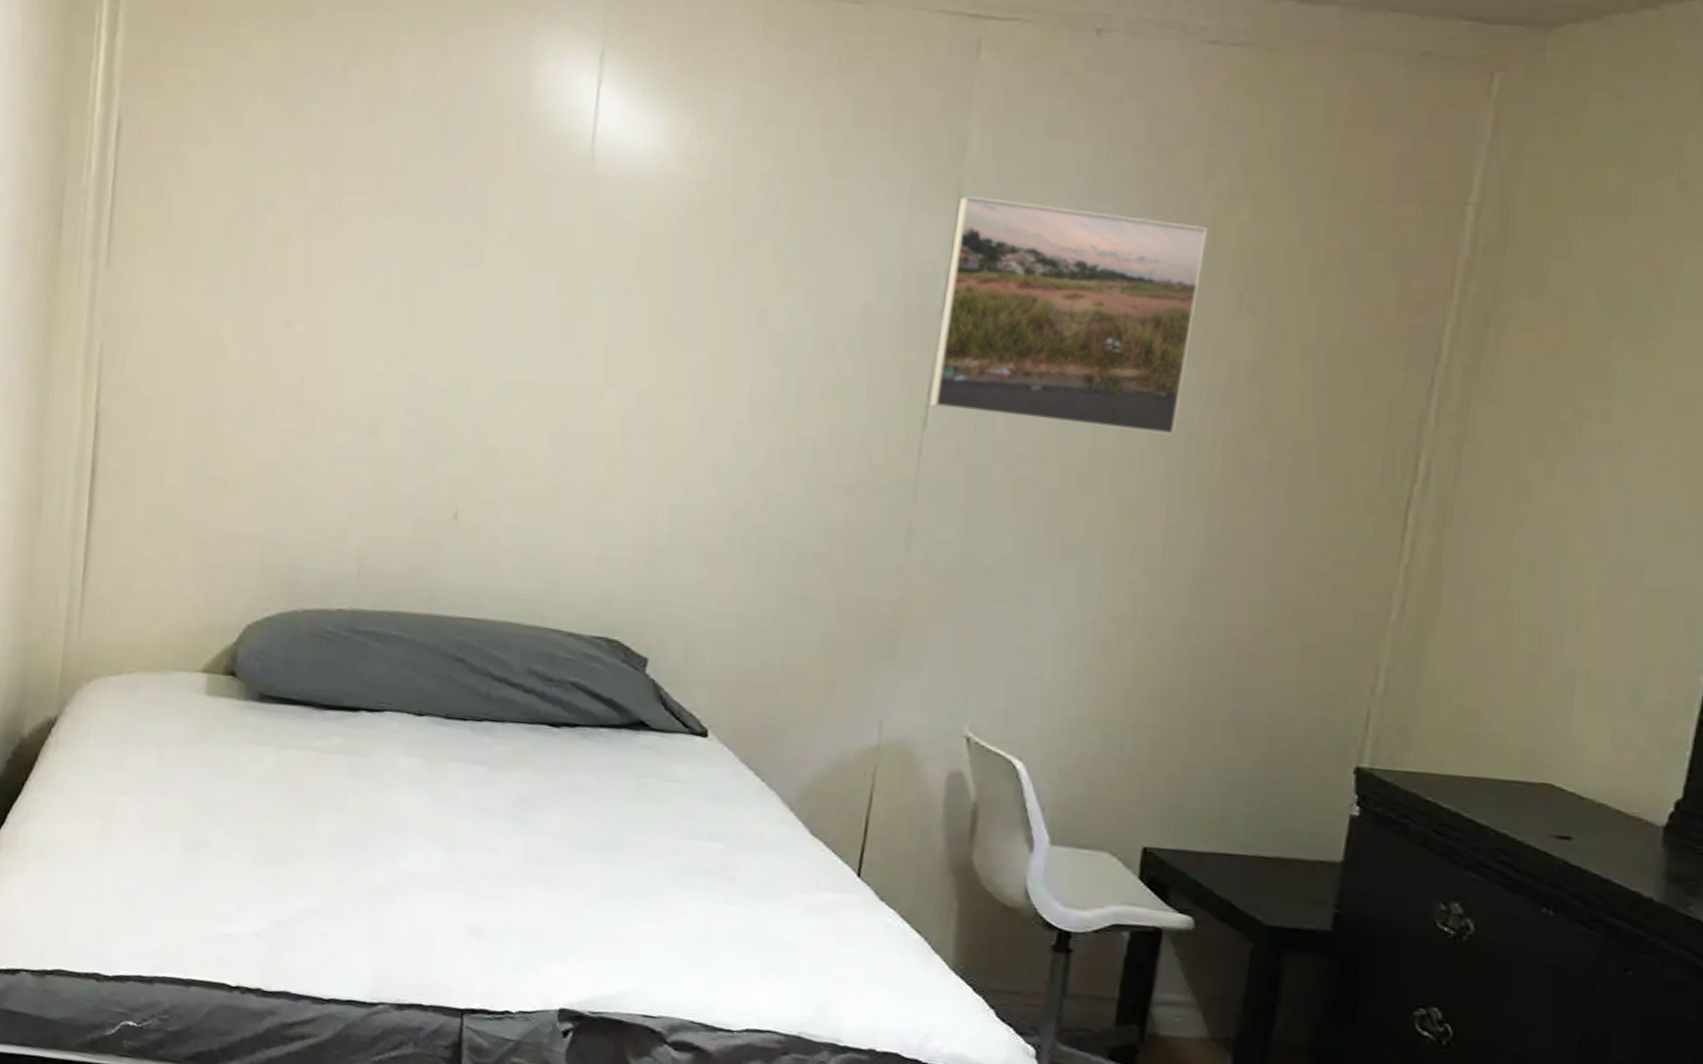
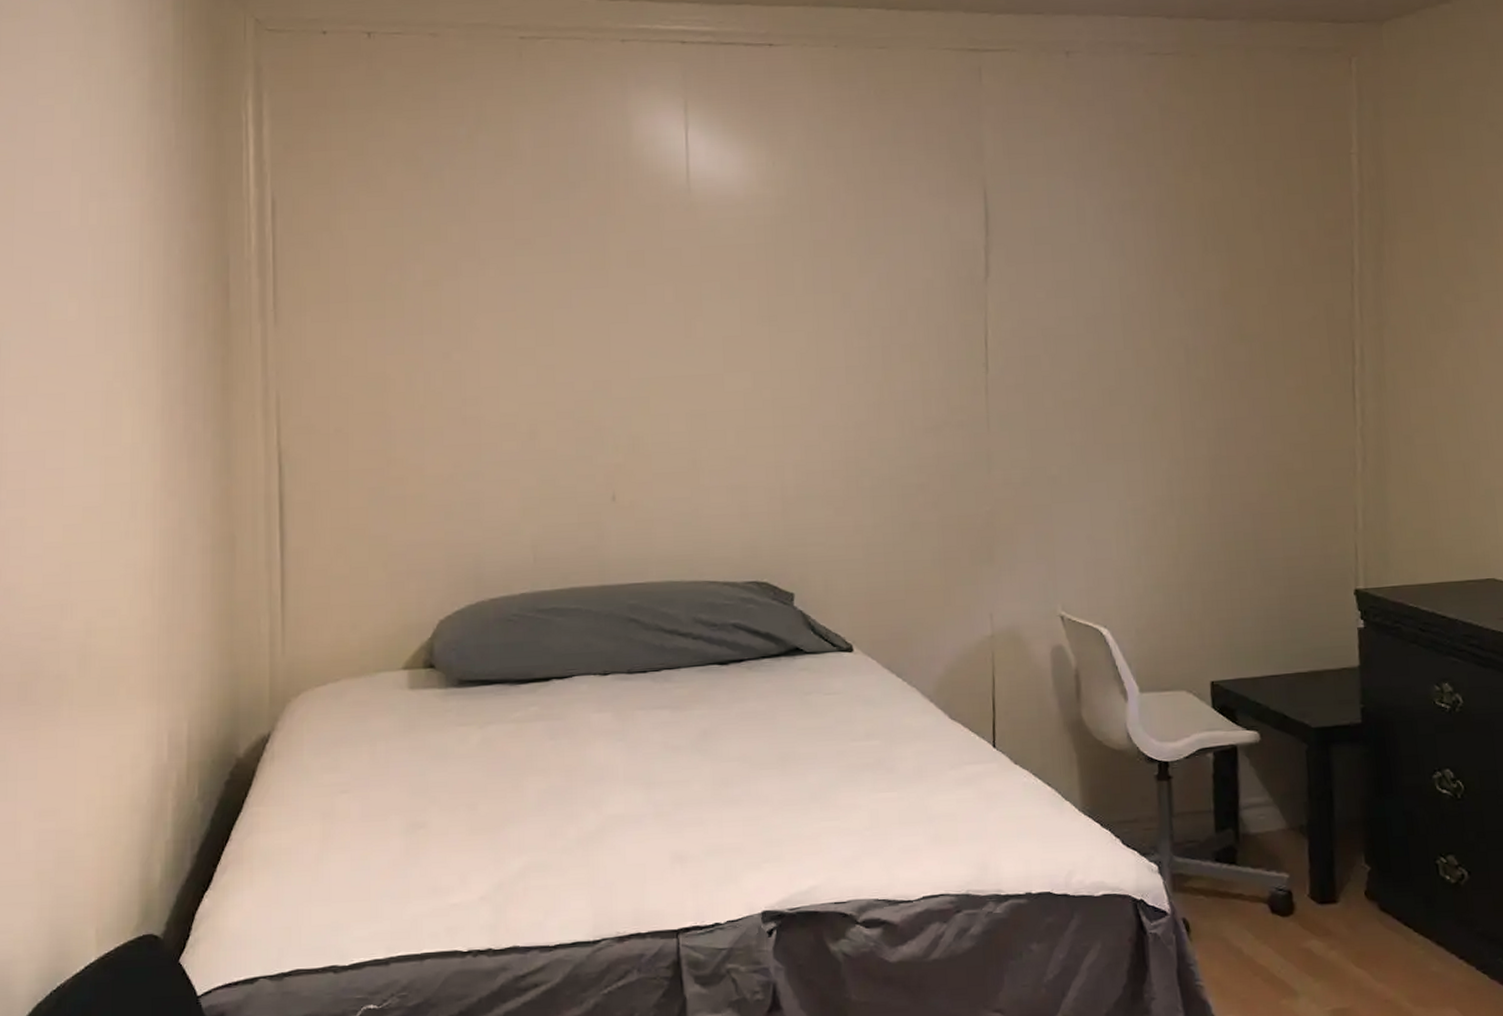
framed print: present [929,195,1207,436] -> none [984,186,1177,355]

